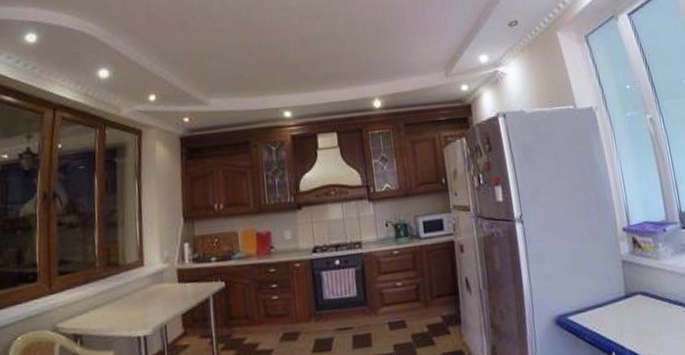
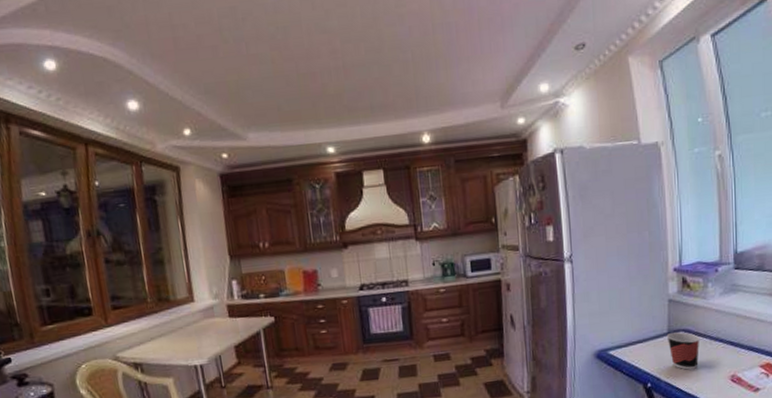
cup: none [624,295,661,337] -> present [666,332,700,370]

